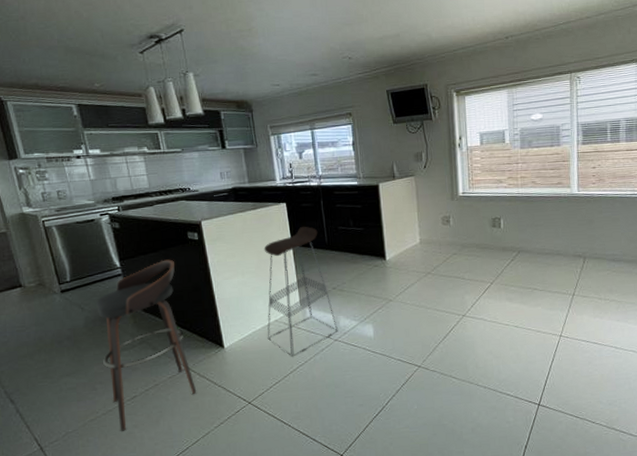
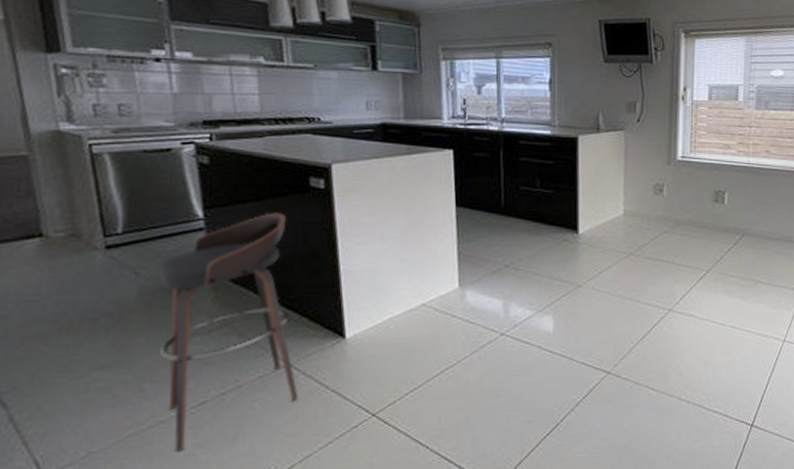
bar stool: present [264,226,338,357] -> none [408,182,506,354]

